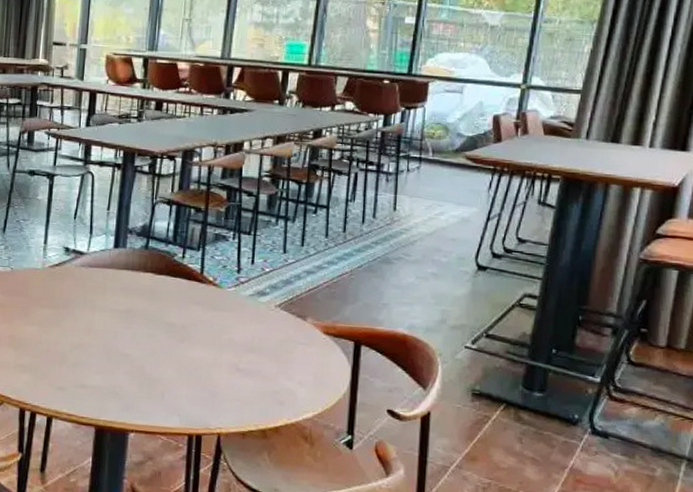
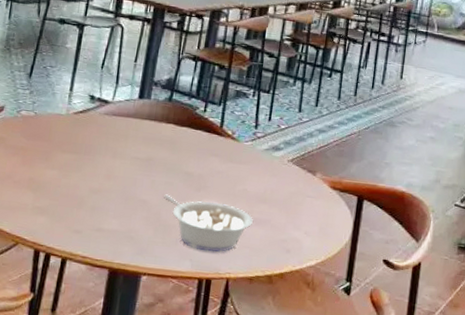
legume: none [146,347,242,407] -> present [164,194,253,253]

